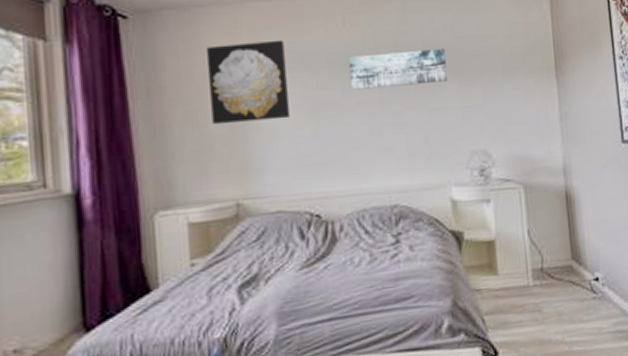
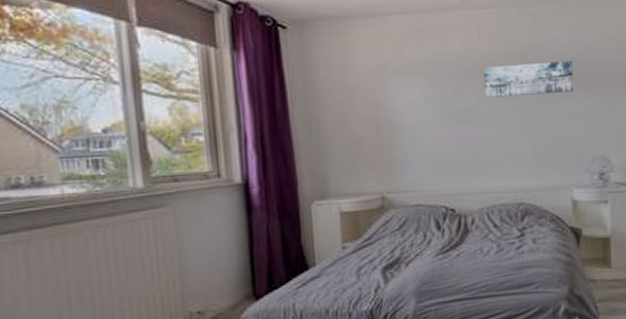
wall art: present [205,40,291,125] -> none [355,50,430,127]

